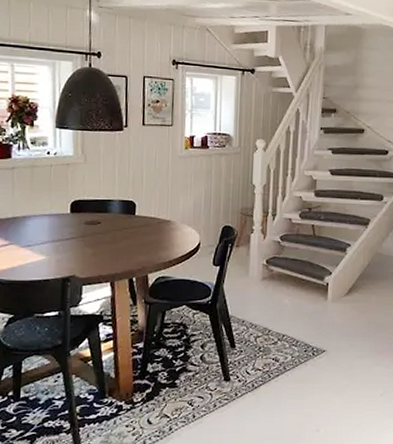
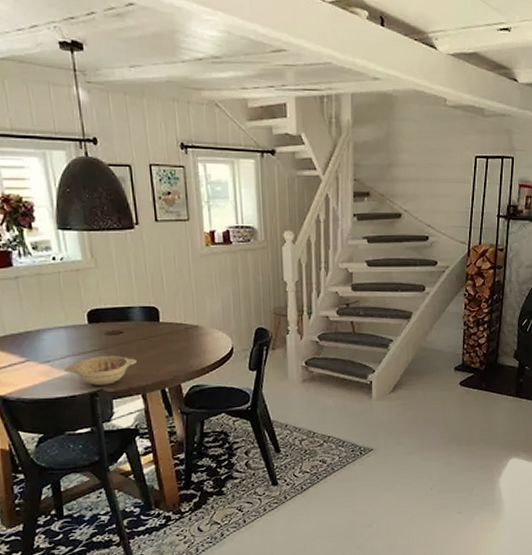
decorative bowl: none [42,244,110,271] -> present [64,356,137,385]

